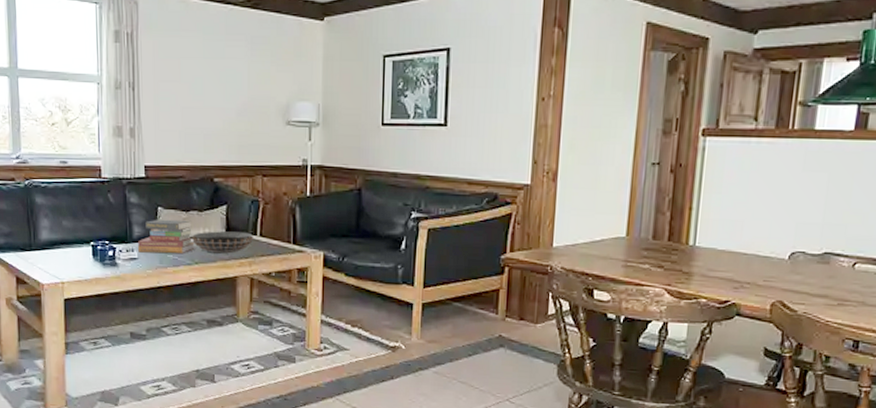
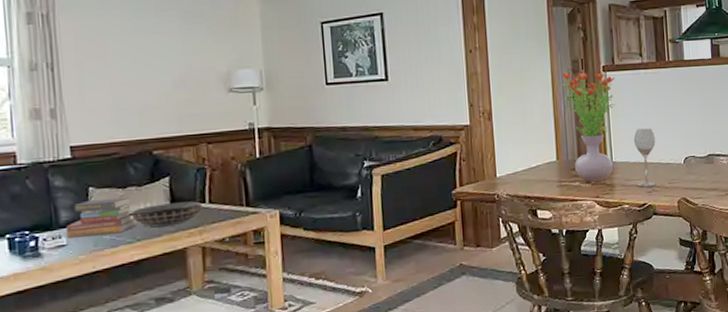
flower arrangement: none [641,133,716,267] -> present [557,72,615,182]
wineglass: none [721,210,757,282] -> present [633,128,657,188]

